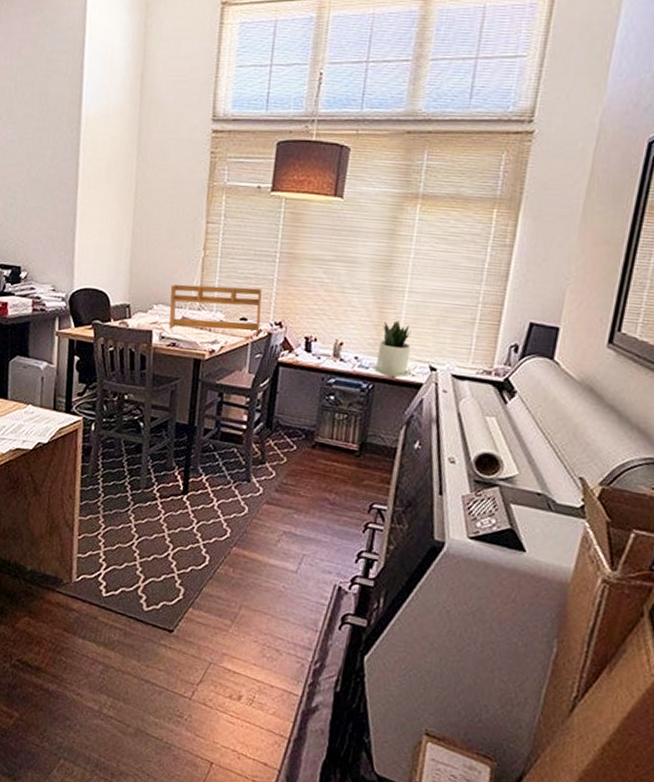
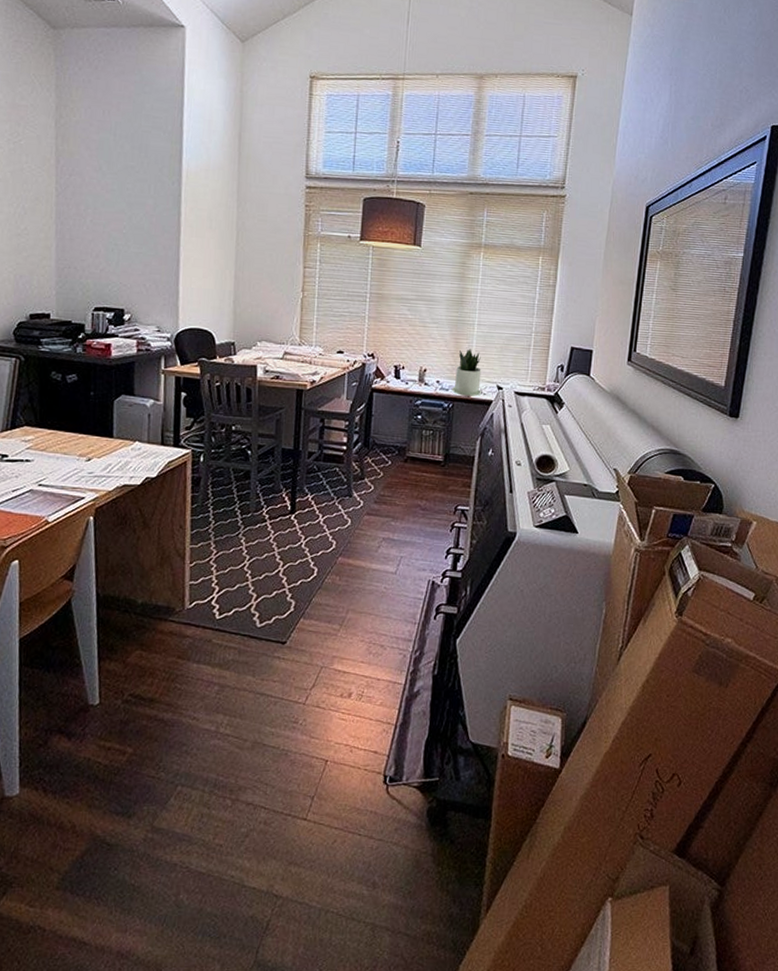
desk organizer: present [169,284,263,334] -> none [272,322,356,364]

